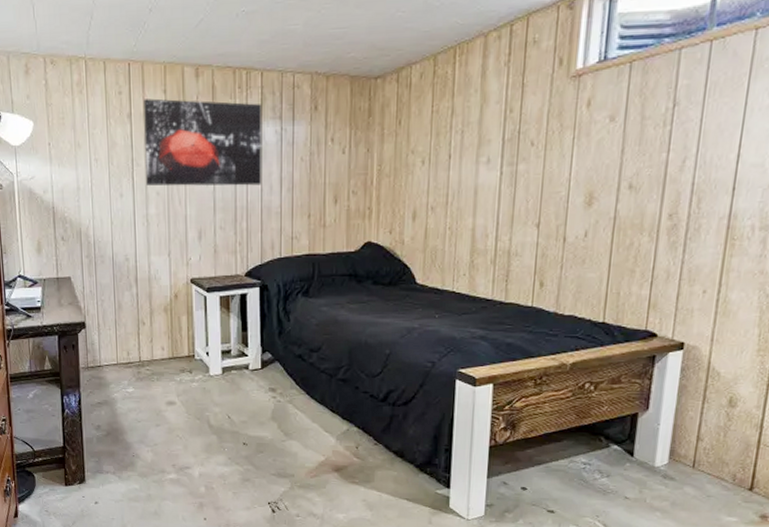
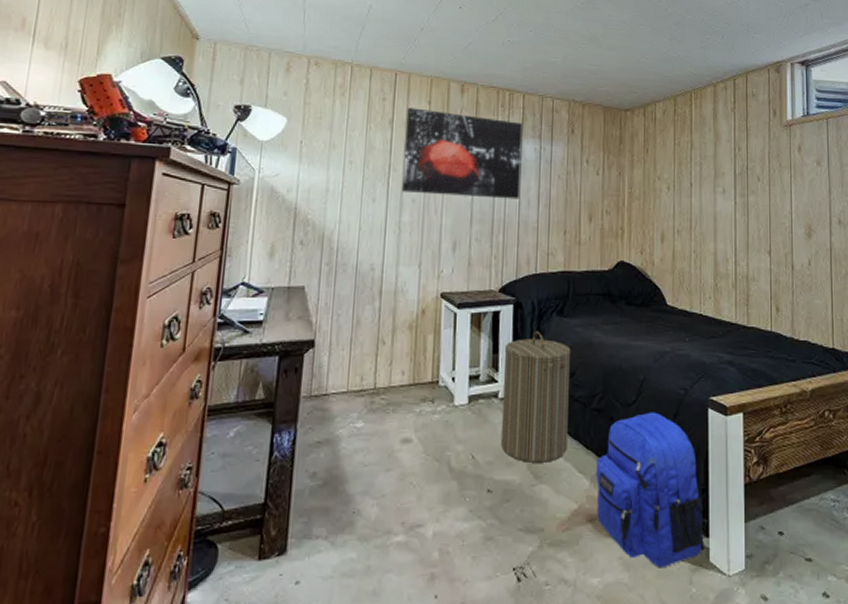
laundry hamper: none [253,311,317,423] -> present [500,331,571,463]
backpack: none [342,382,446,509] -> present [596,412,705,567]

